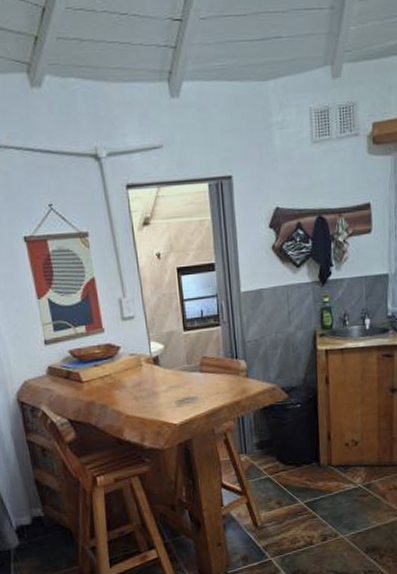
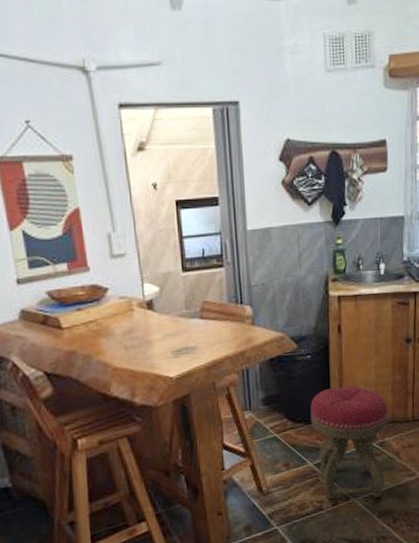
stool: none [300,432,375,536] -> present [310,385,389,499]

